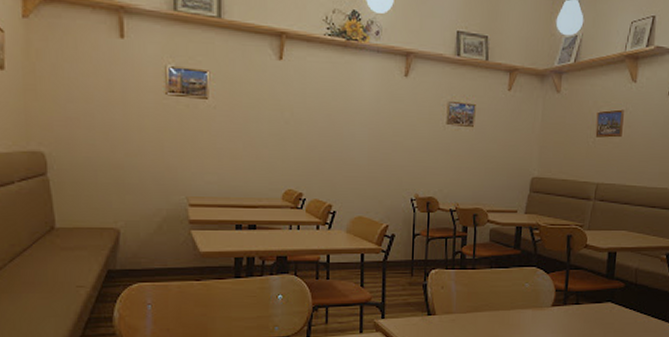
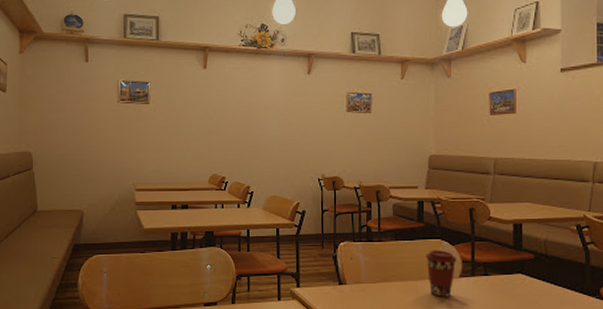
coffee cup: none [520,278,551,327] -> present [426,250,457,297]

